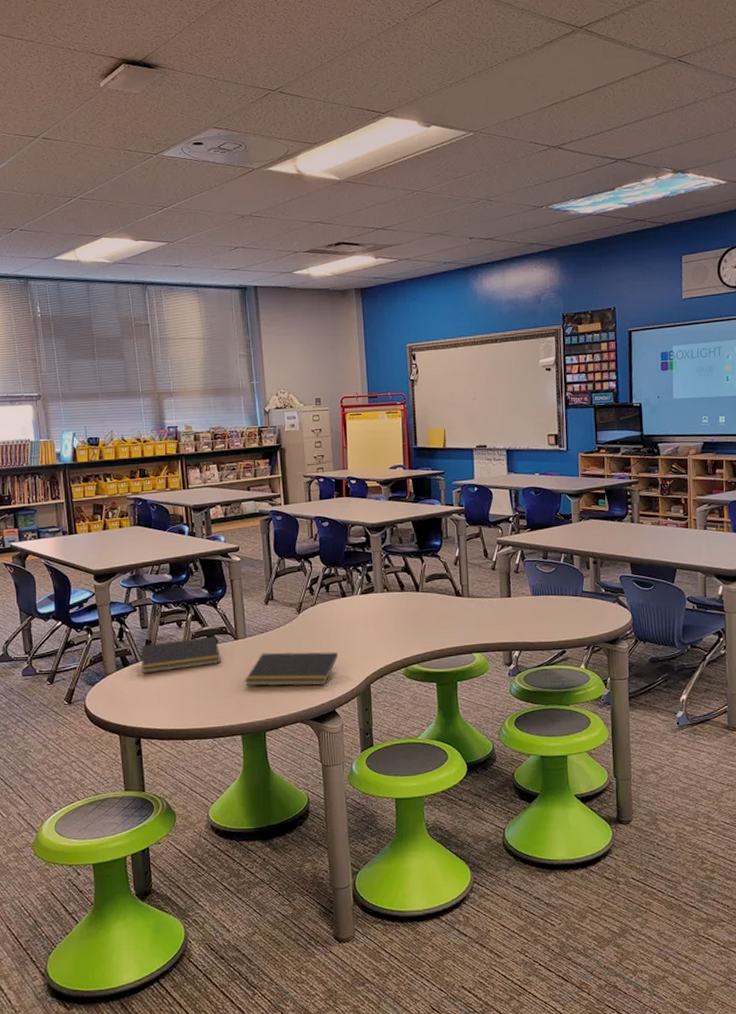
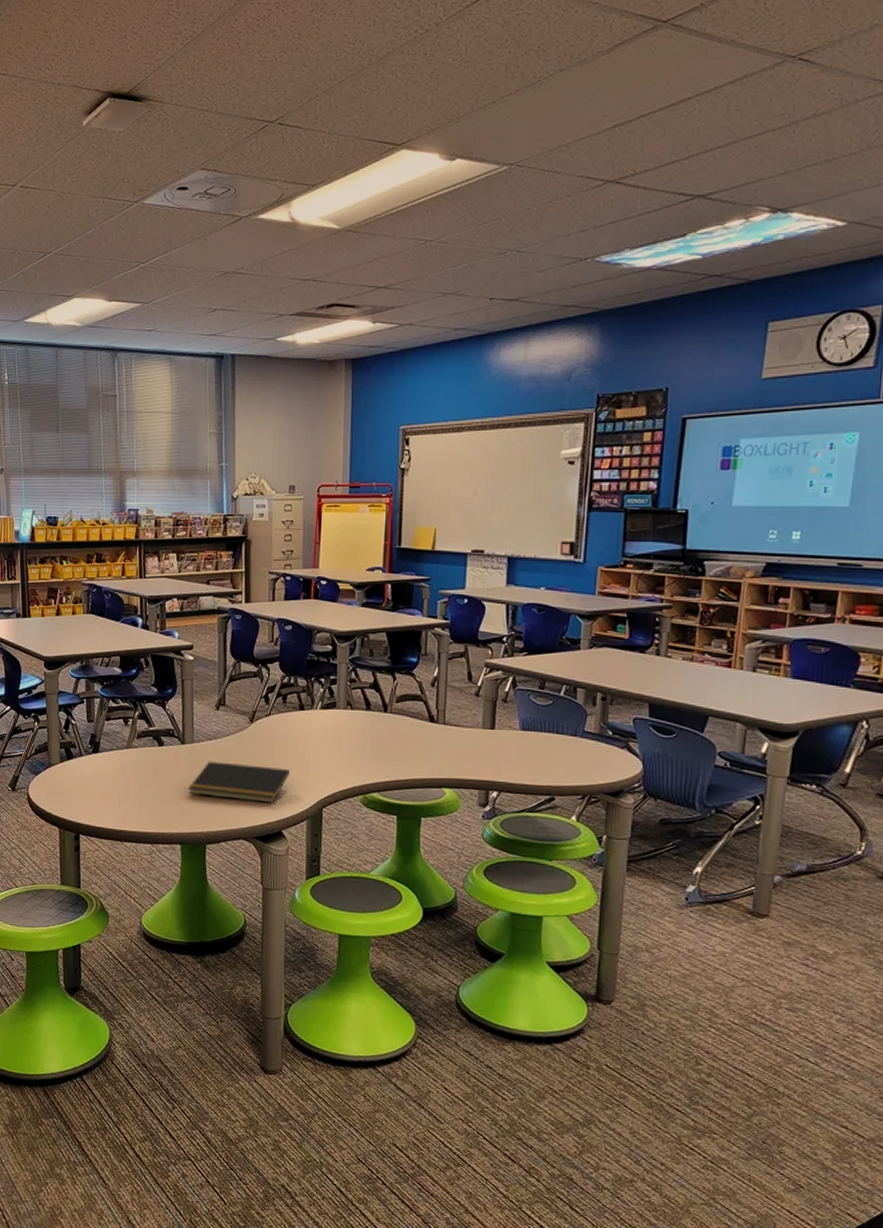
notepad: present [140,636,221,674] -> none [84,737,166,769]

